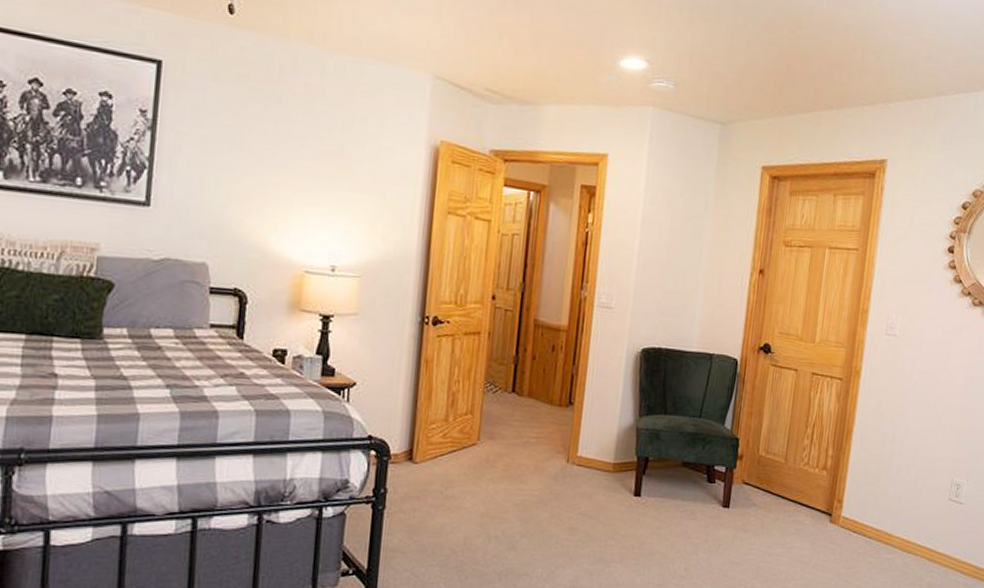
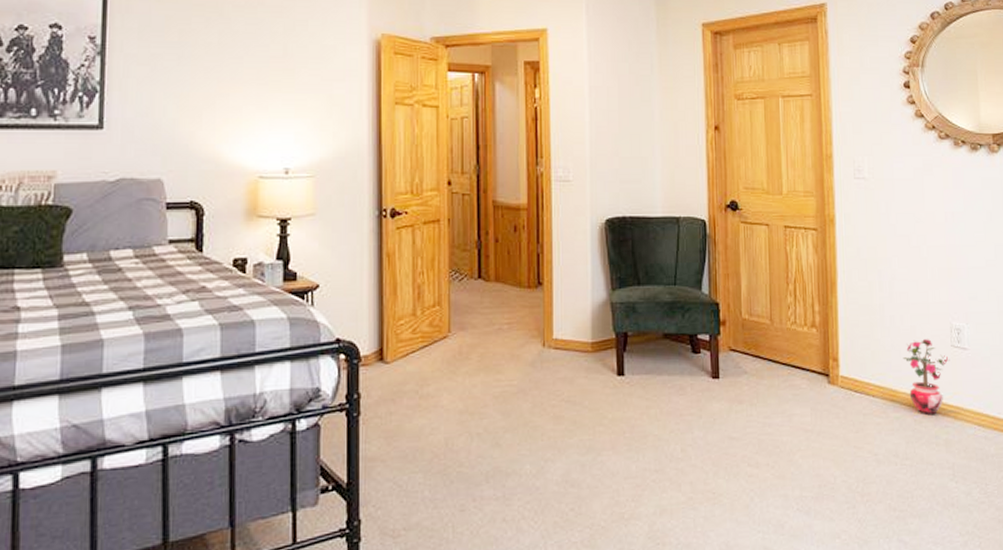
potted plant: none [902,490,946,560] -> present [903,339,950,416]

